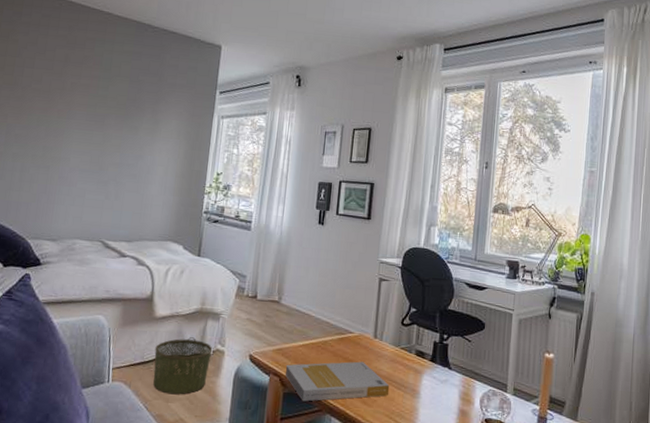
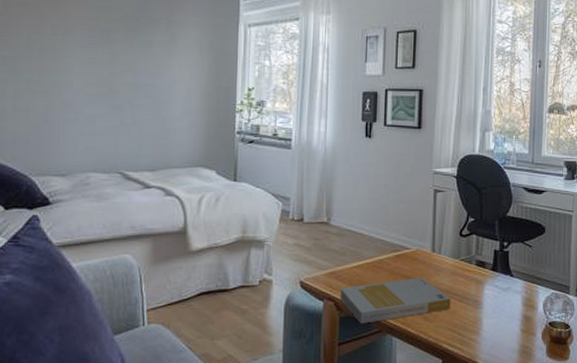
basket: present [153,337,213,395] -> none [193,269,259,331]

